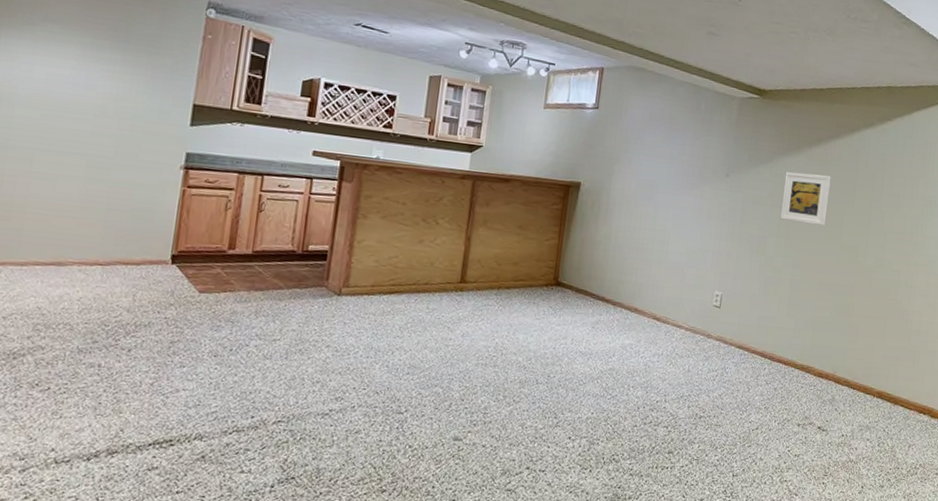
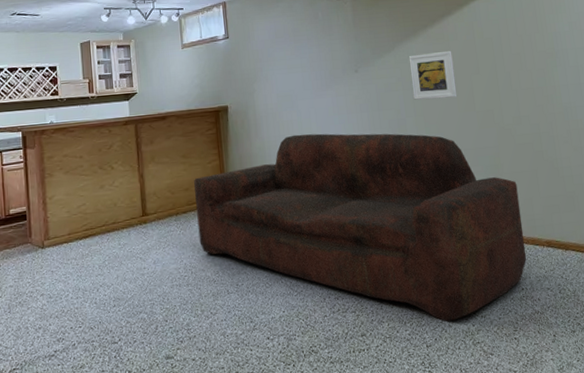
sofa: none [517,229,863,454] -> present [194,133,526,322]

